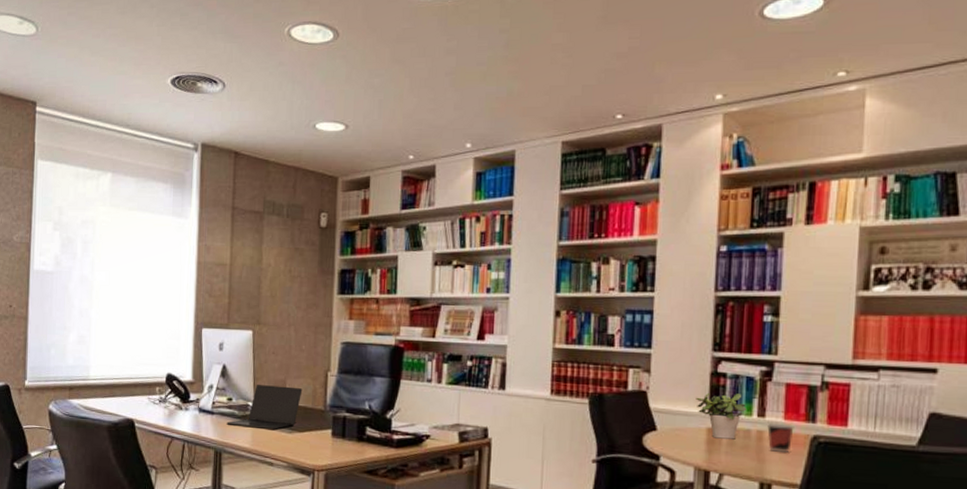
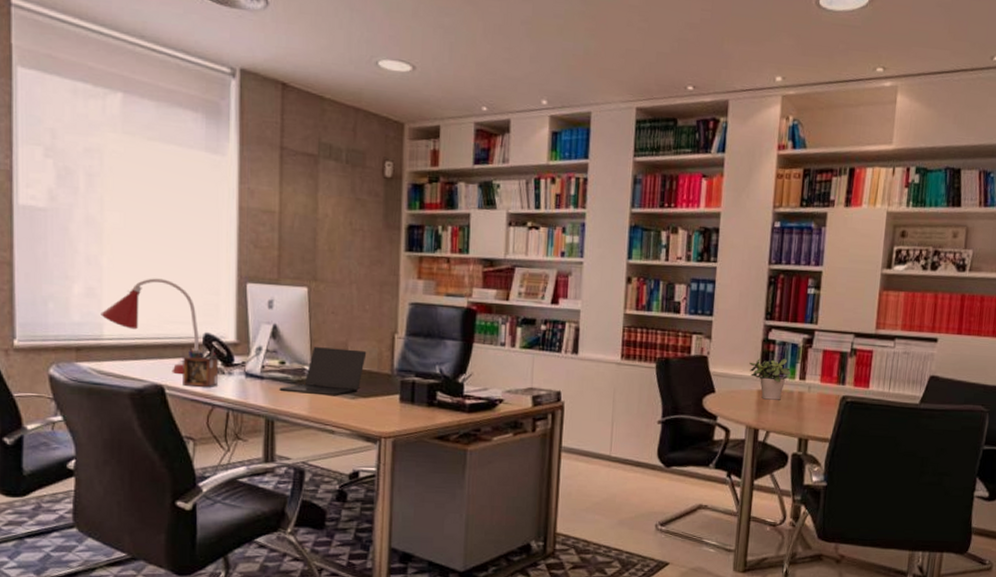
desk lamp: none [88,326,179,410] -> present [101,278,220,375]
desk organizer: none [149,385,178,421] -> present [183,346,219,387]
cup: present [767,423,794,452] -> none [806,385,828,411]

